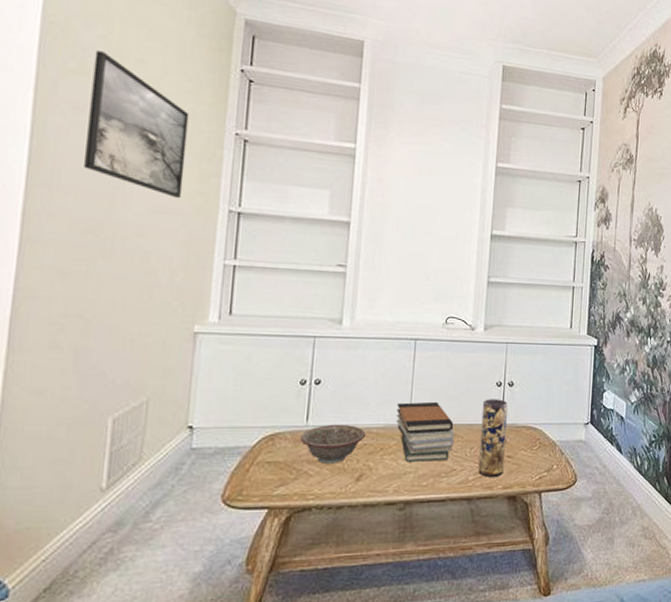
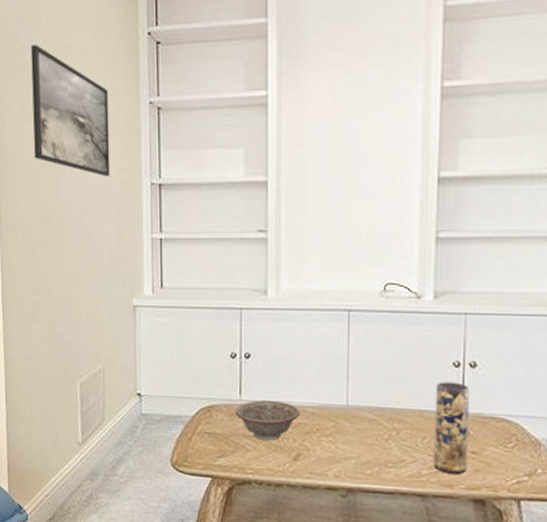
book stack: present [396,401,455,462] -> none [332,381,402,449]

